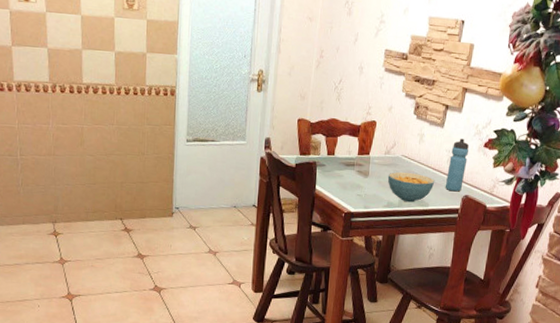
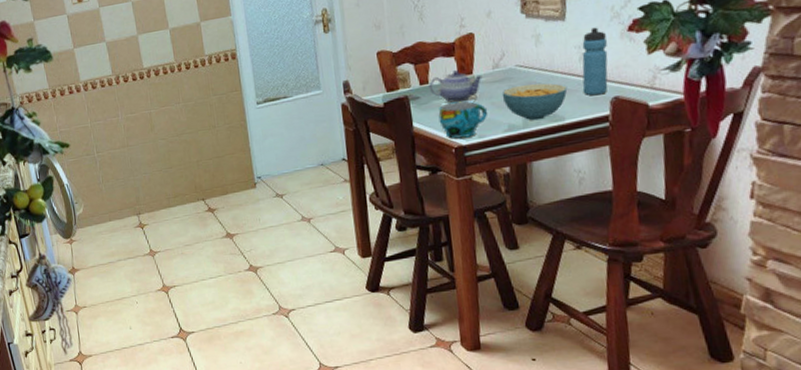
teapot: none [334,149,376,177] -> present [429,70,483,103]
cup: none [337,174,375,206] -> present [438,101,488,139]

